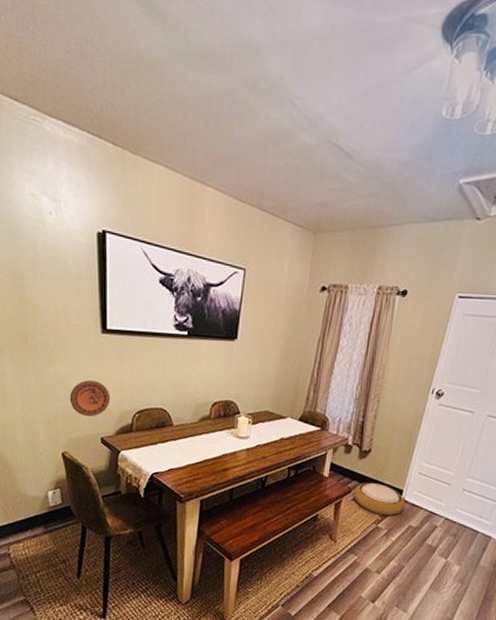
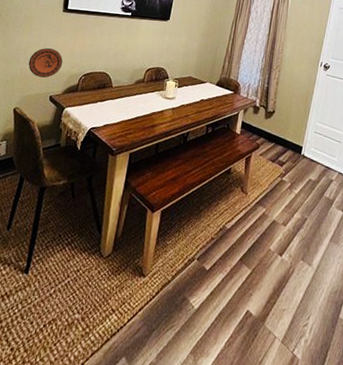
woven basket: present [353,482,405,515] -> none [261,139,305,170]

